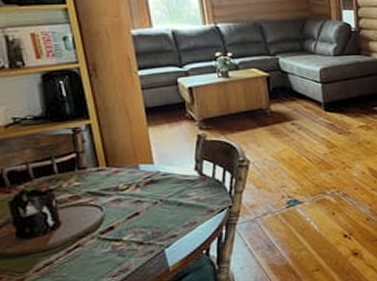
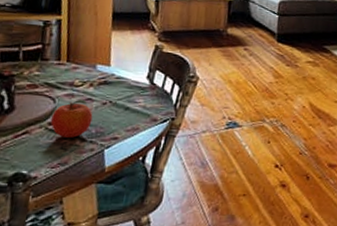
fruit: none [102,202,146,244] -> present [50,99,93,138]

